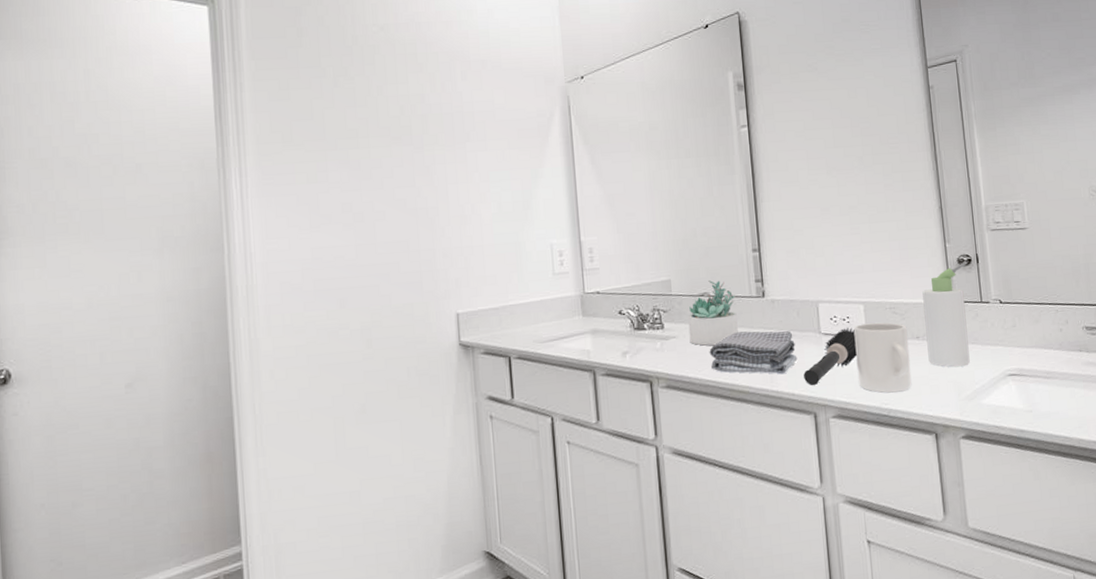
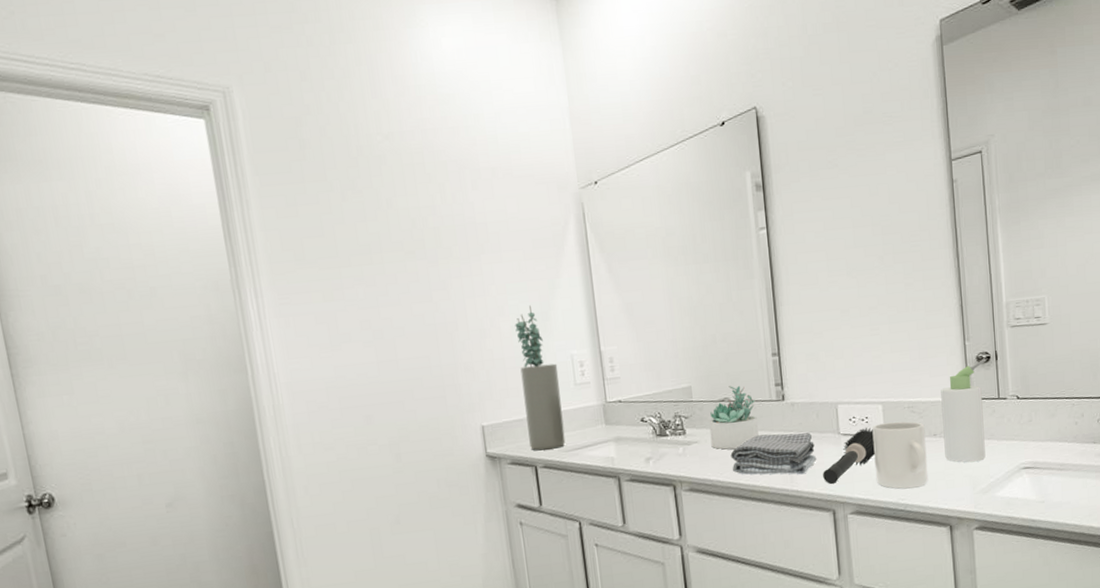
vase: none [496,193,541,341] -> present [515,305,566,451]

